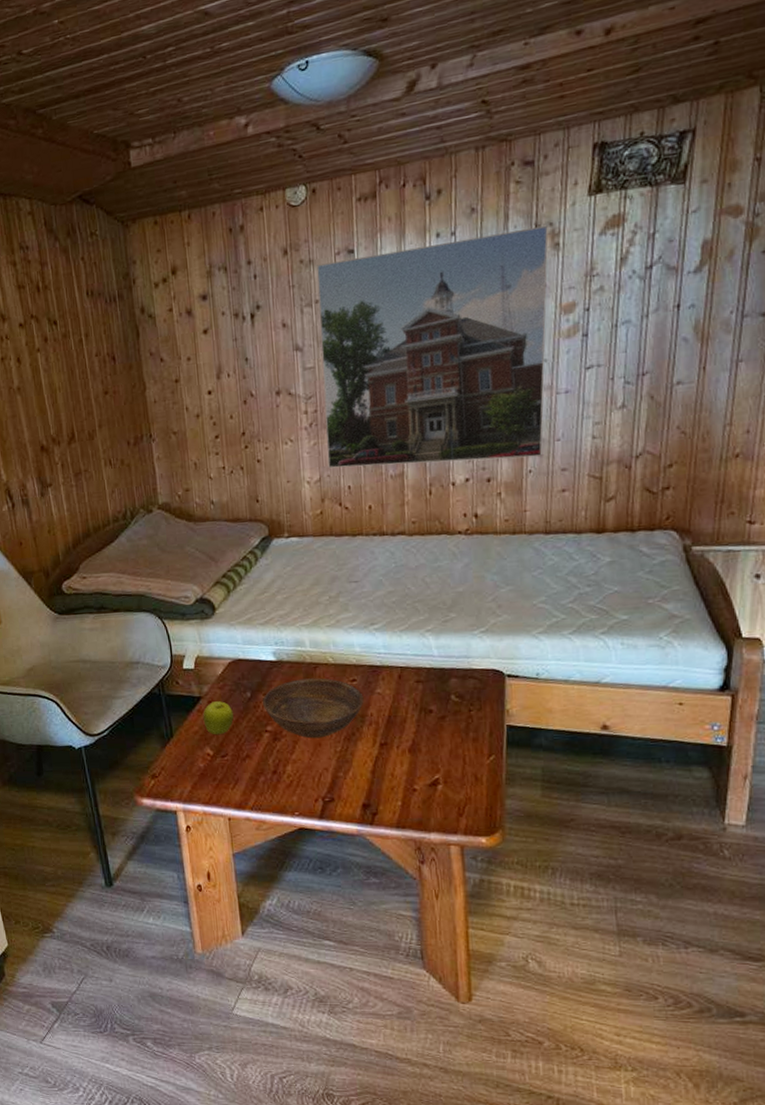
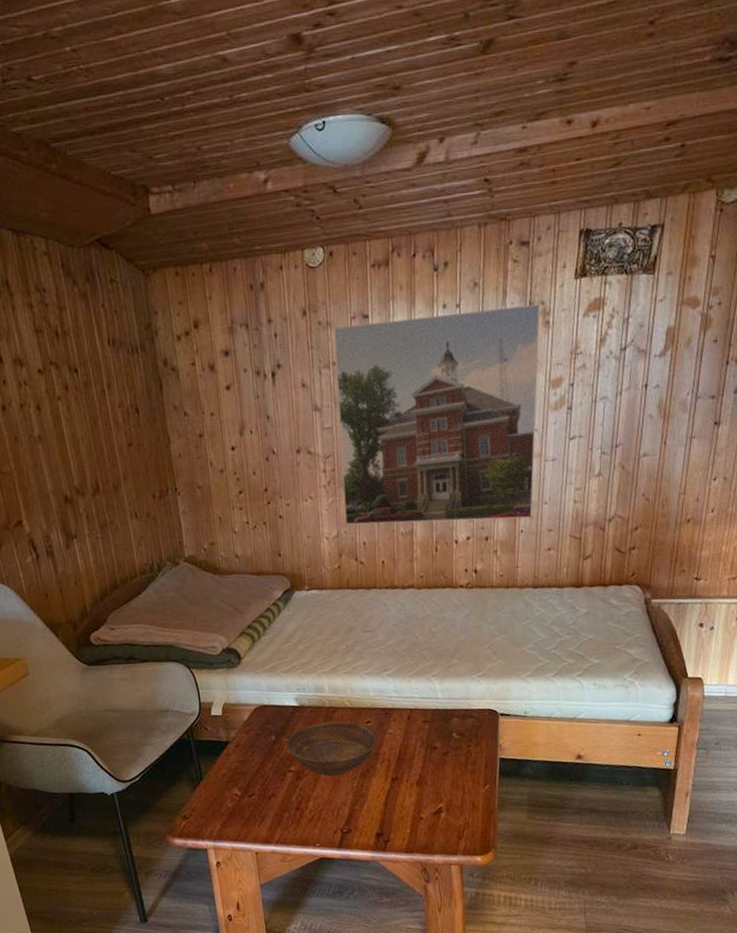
fruit: present [202,701,234,735] -> none [230,745,260,777]

